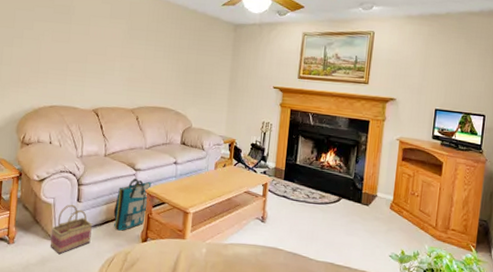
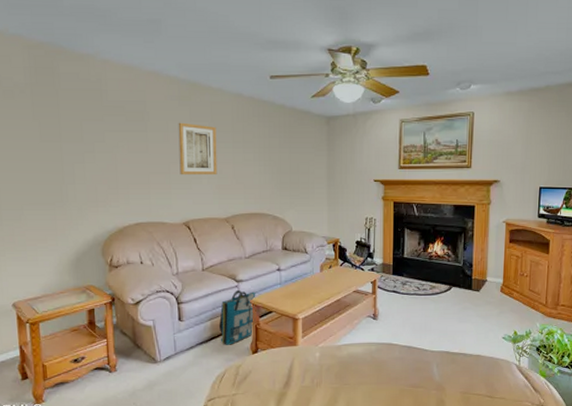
basket: present [50,204,92,255] -> none [154,324,198,377]
wall art: none [95,18,133,69] -> present [178,122,218,175]

